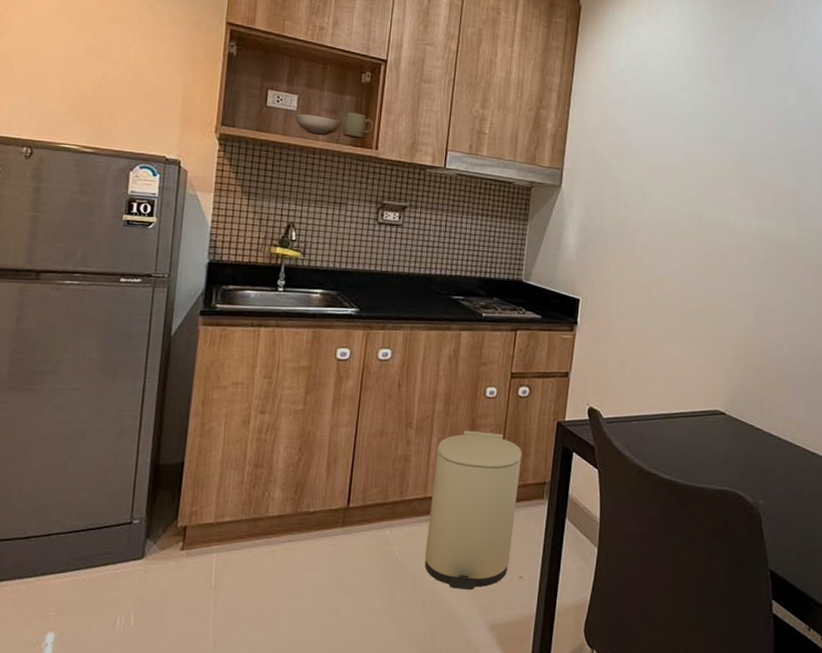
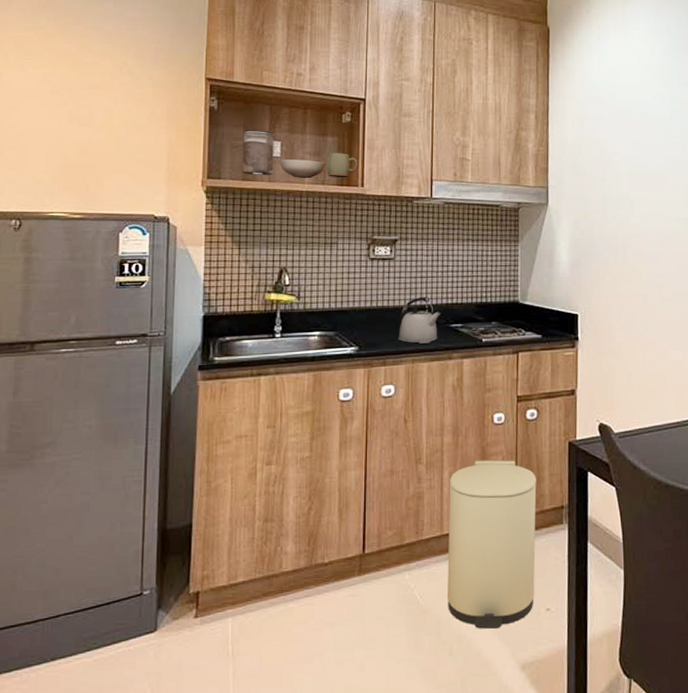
jar: none [256,79,292,129] -> present [242,129,274,175]
kettle: none [399,265,443,313] -> present [398,296,440,345]

